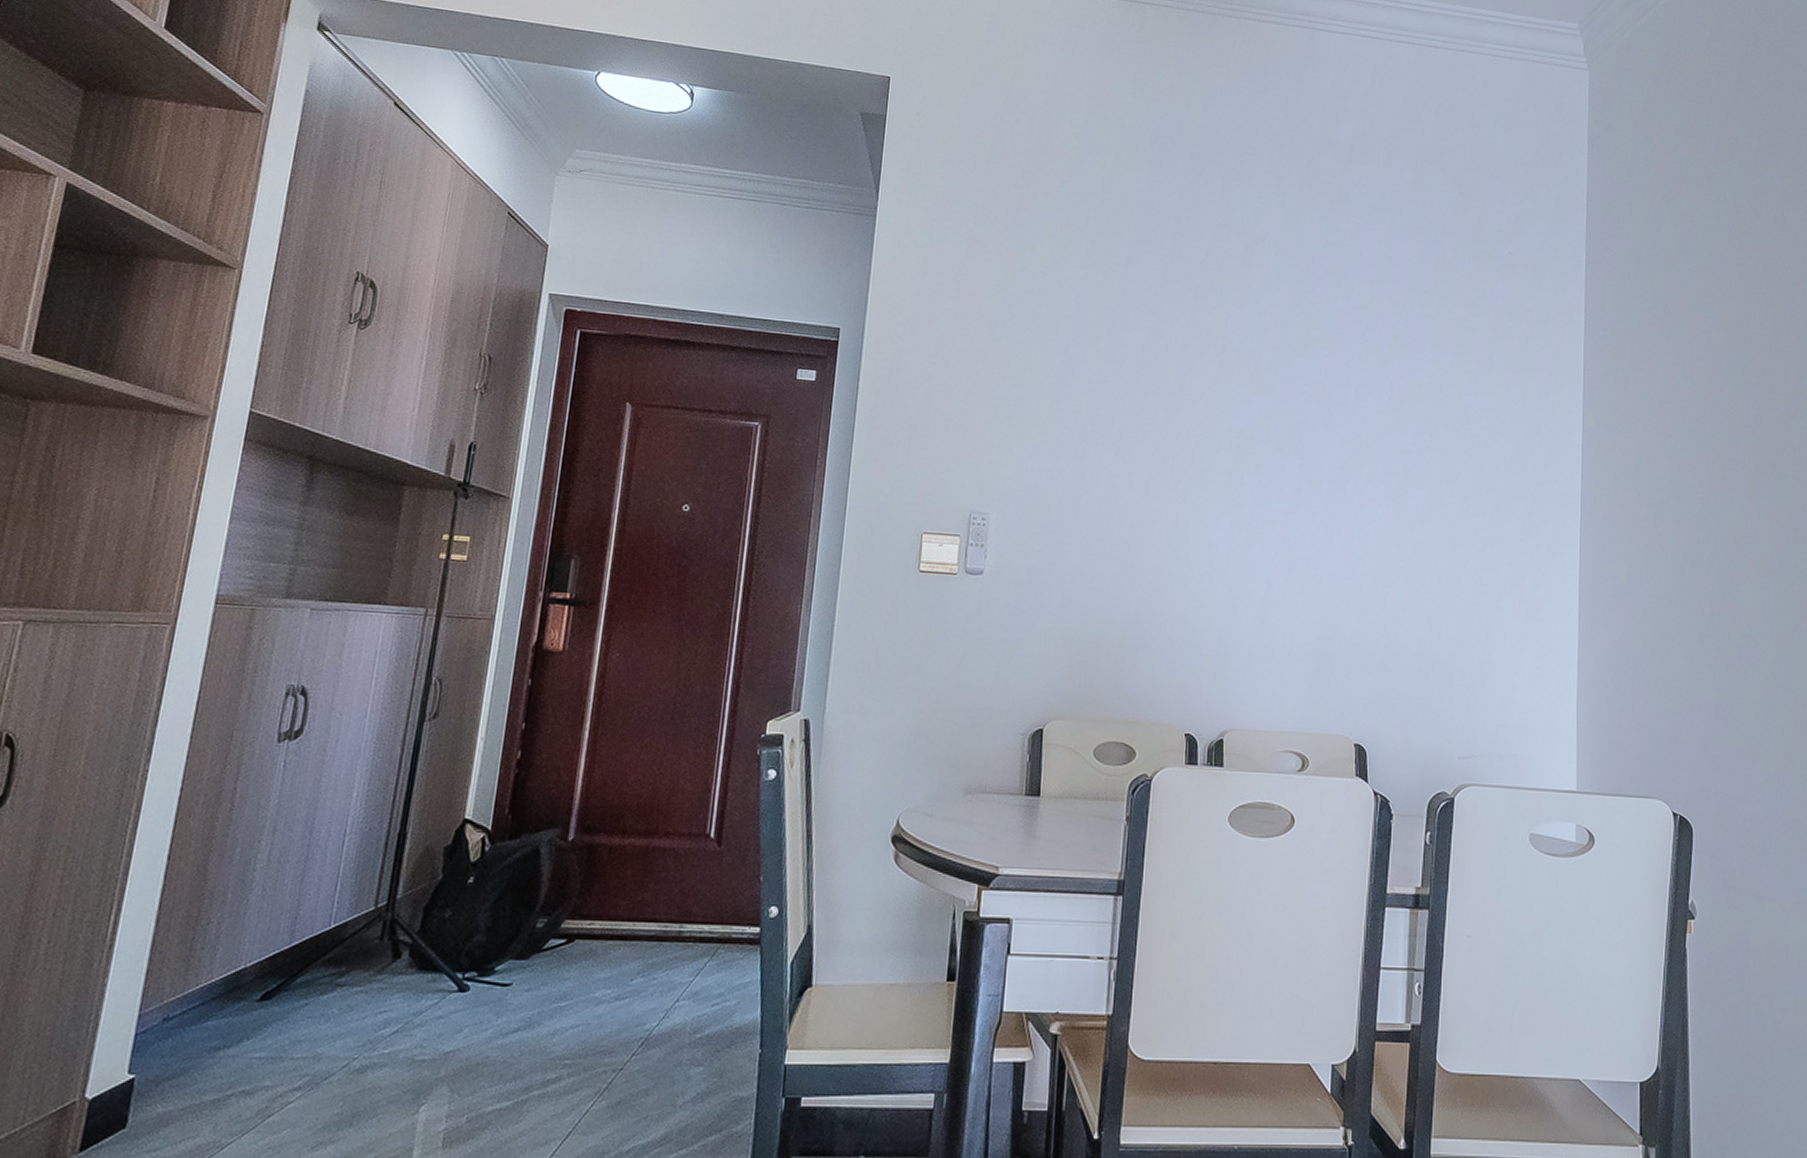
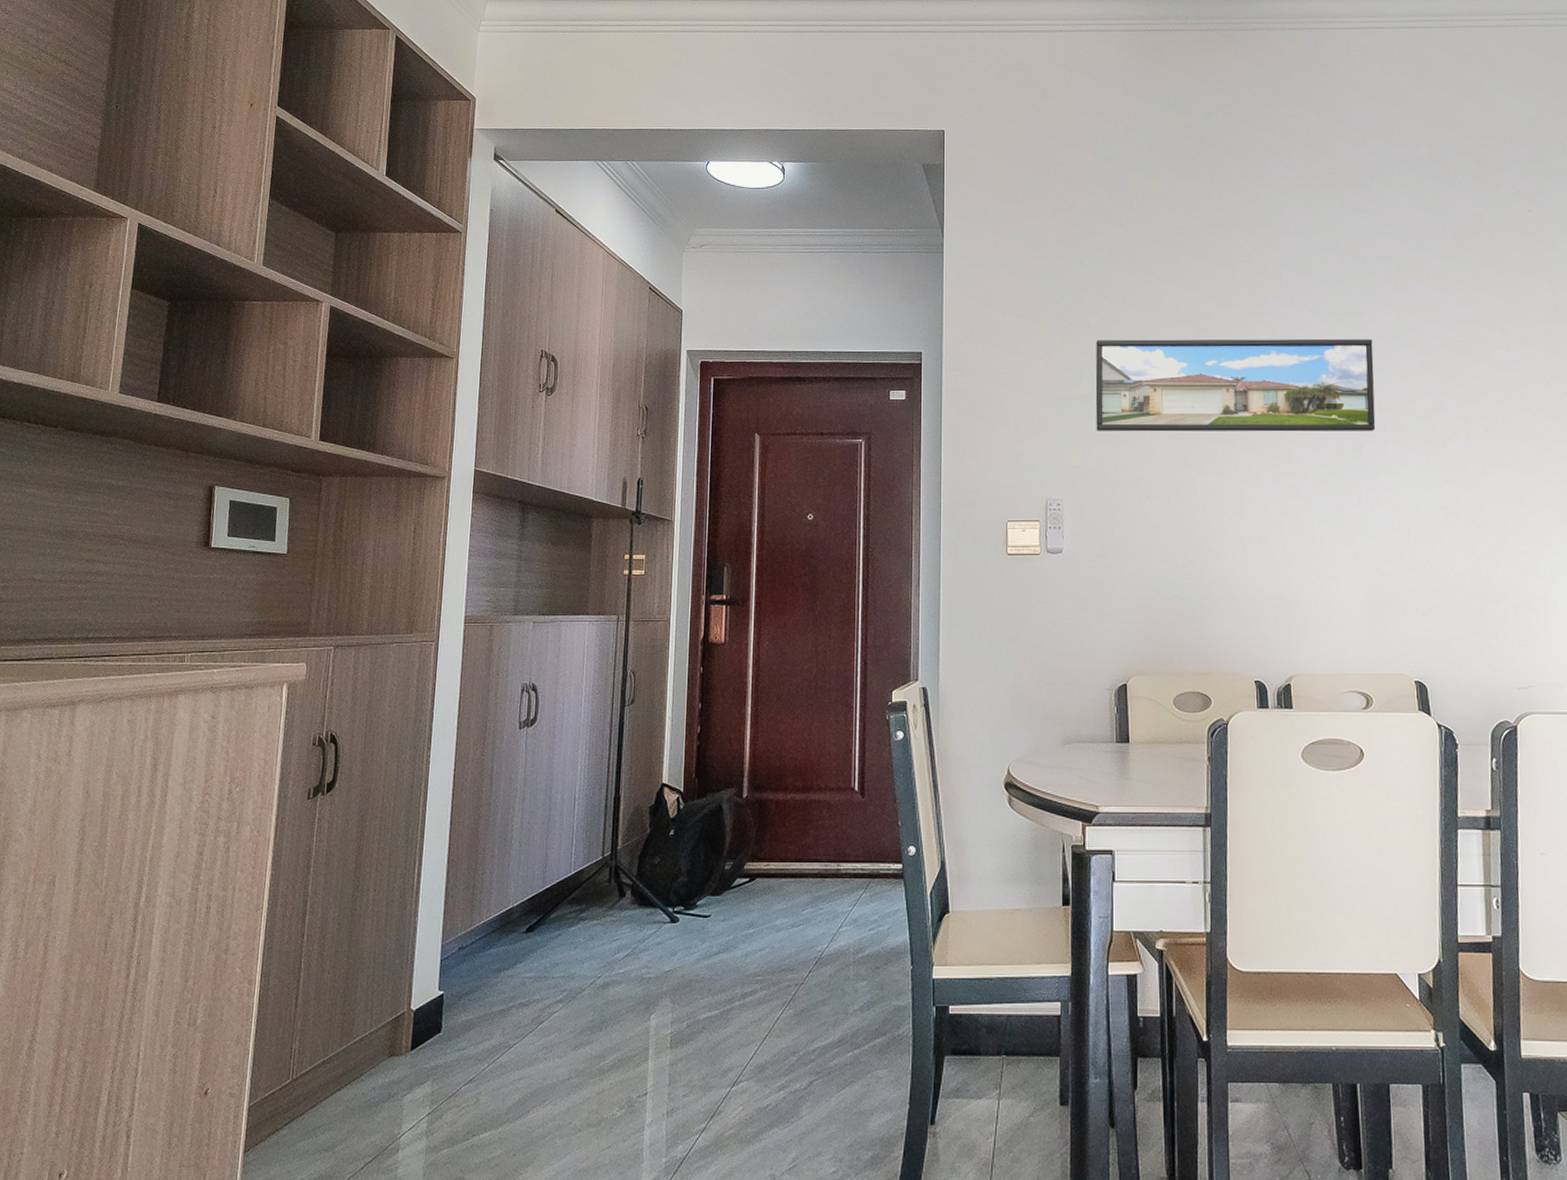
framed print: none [1034,337,1341,469] -> present [1095,338,1376,432]

